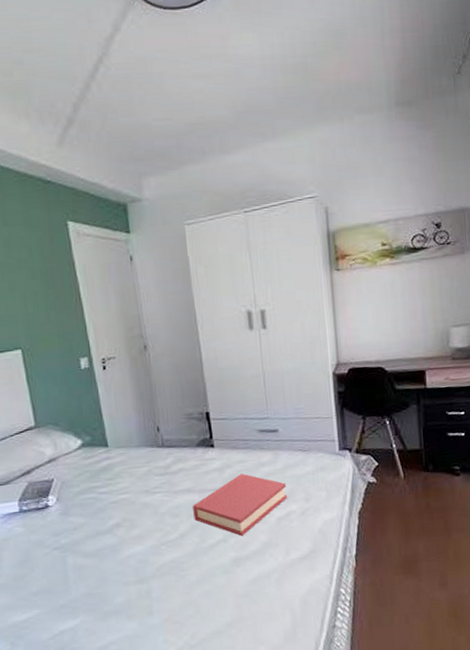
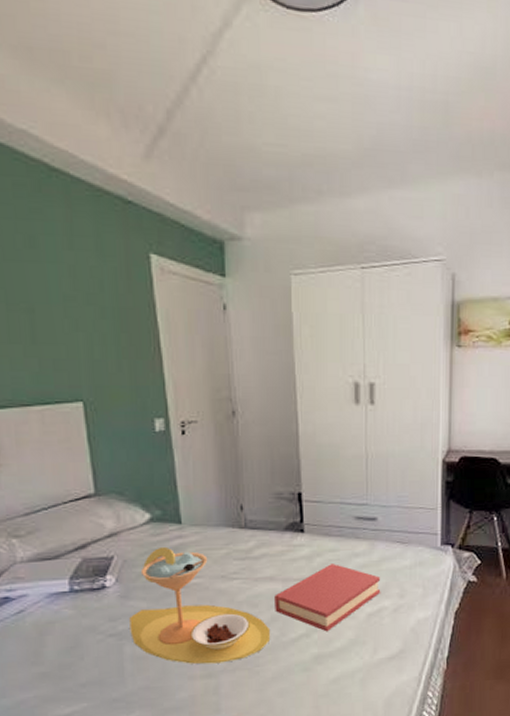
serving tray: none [70,467,192,571] -> present [129,546,271,664]

